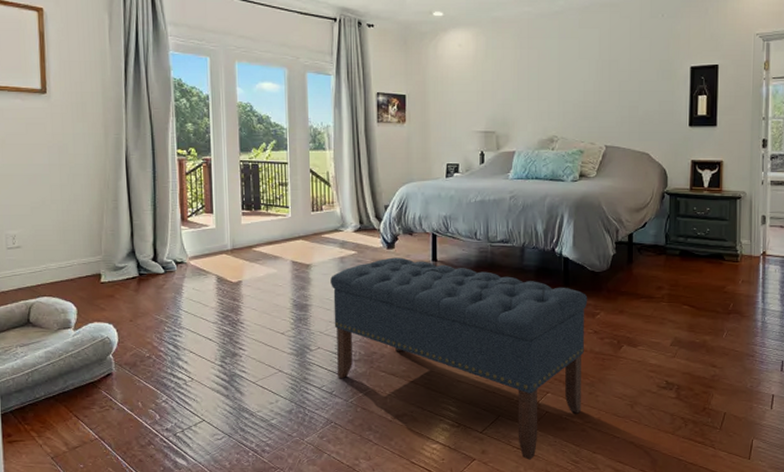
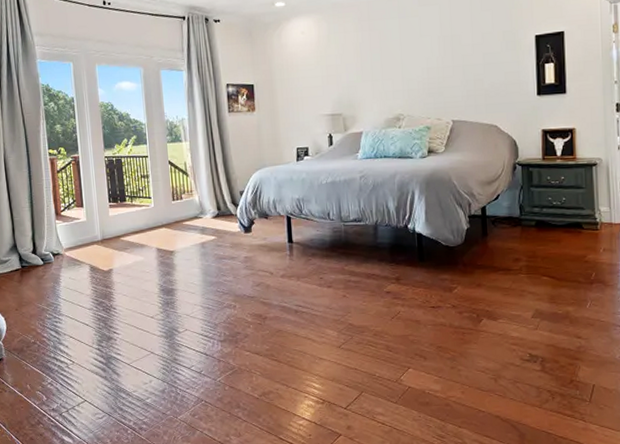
bench: present [330,257,588,460] -> none [193,240,444,435]

